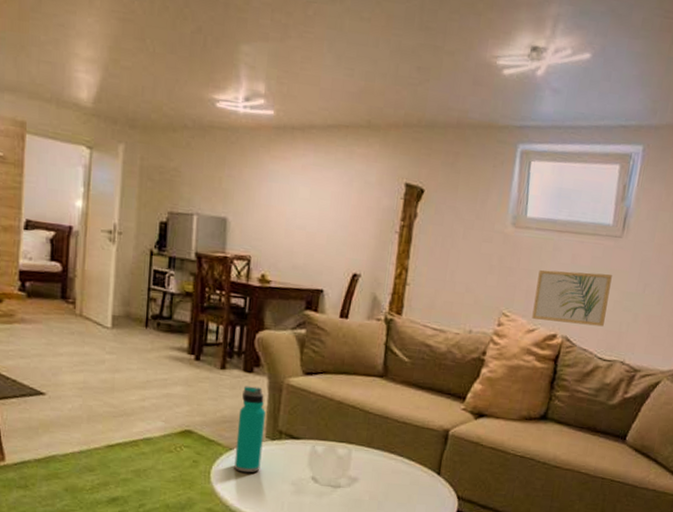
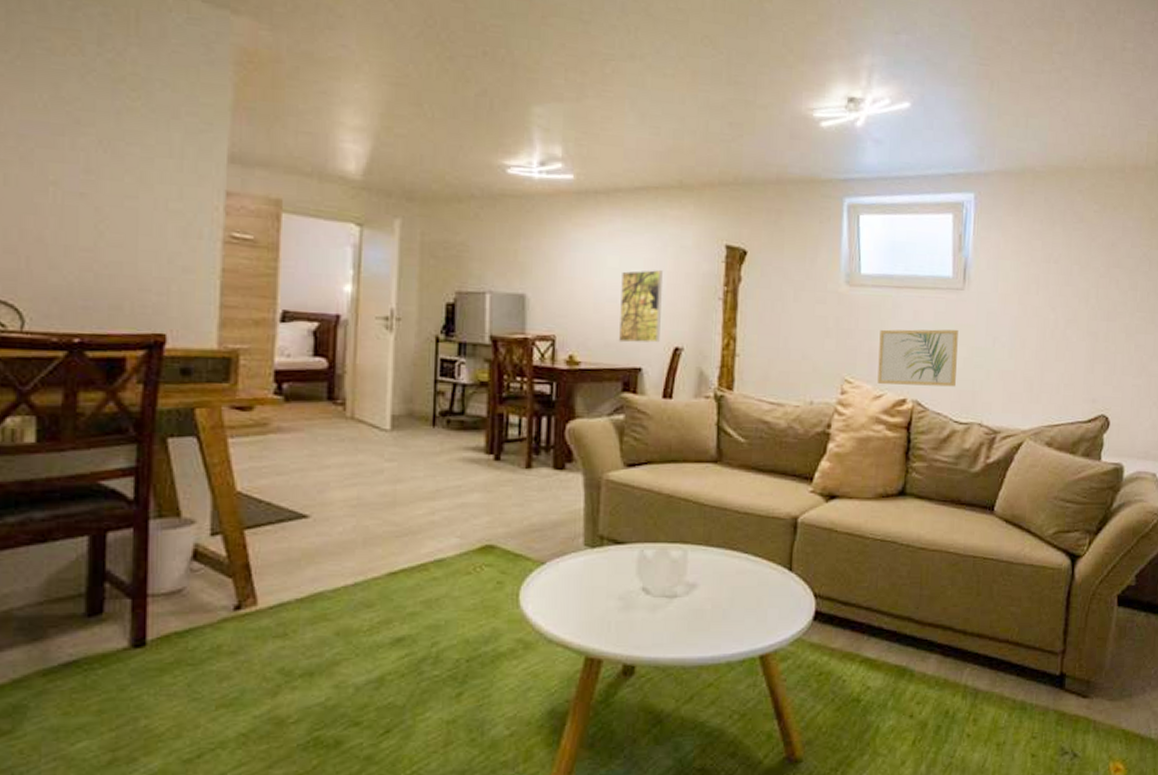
water bottle: present [234,386,266,473] -> none [548,486,582,590]
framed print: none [305,202,347,268] -> present [619,270,663,343]

